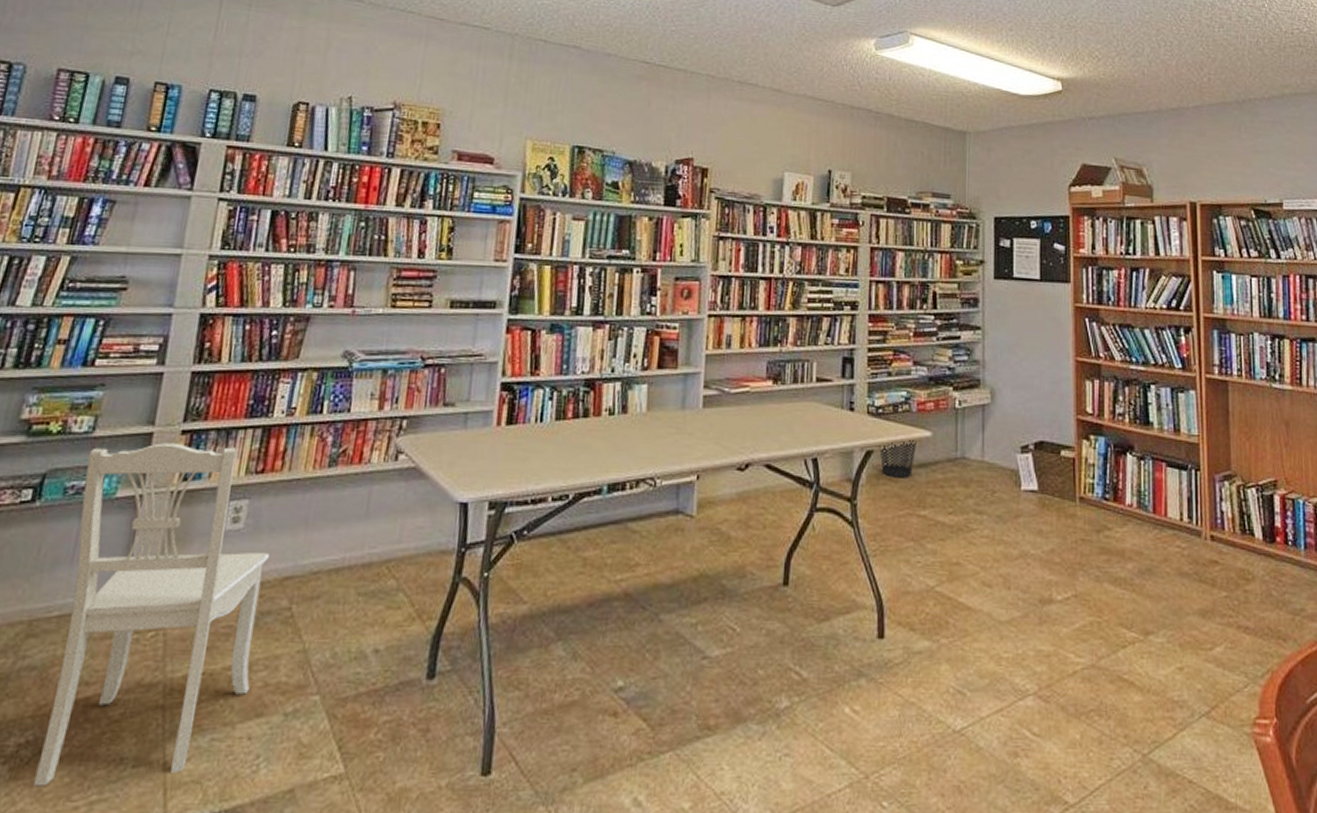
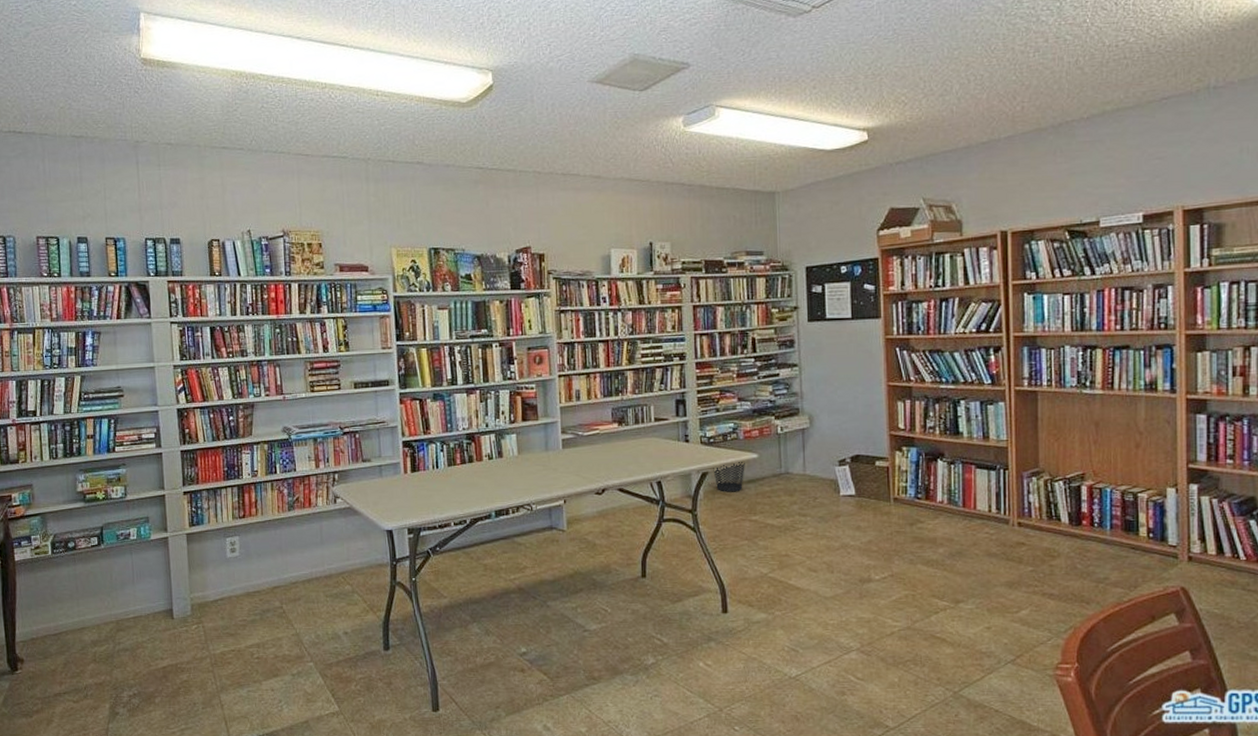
dining chair: present [32,443,270,787] -> none [126,501,266,721]

